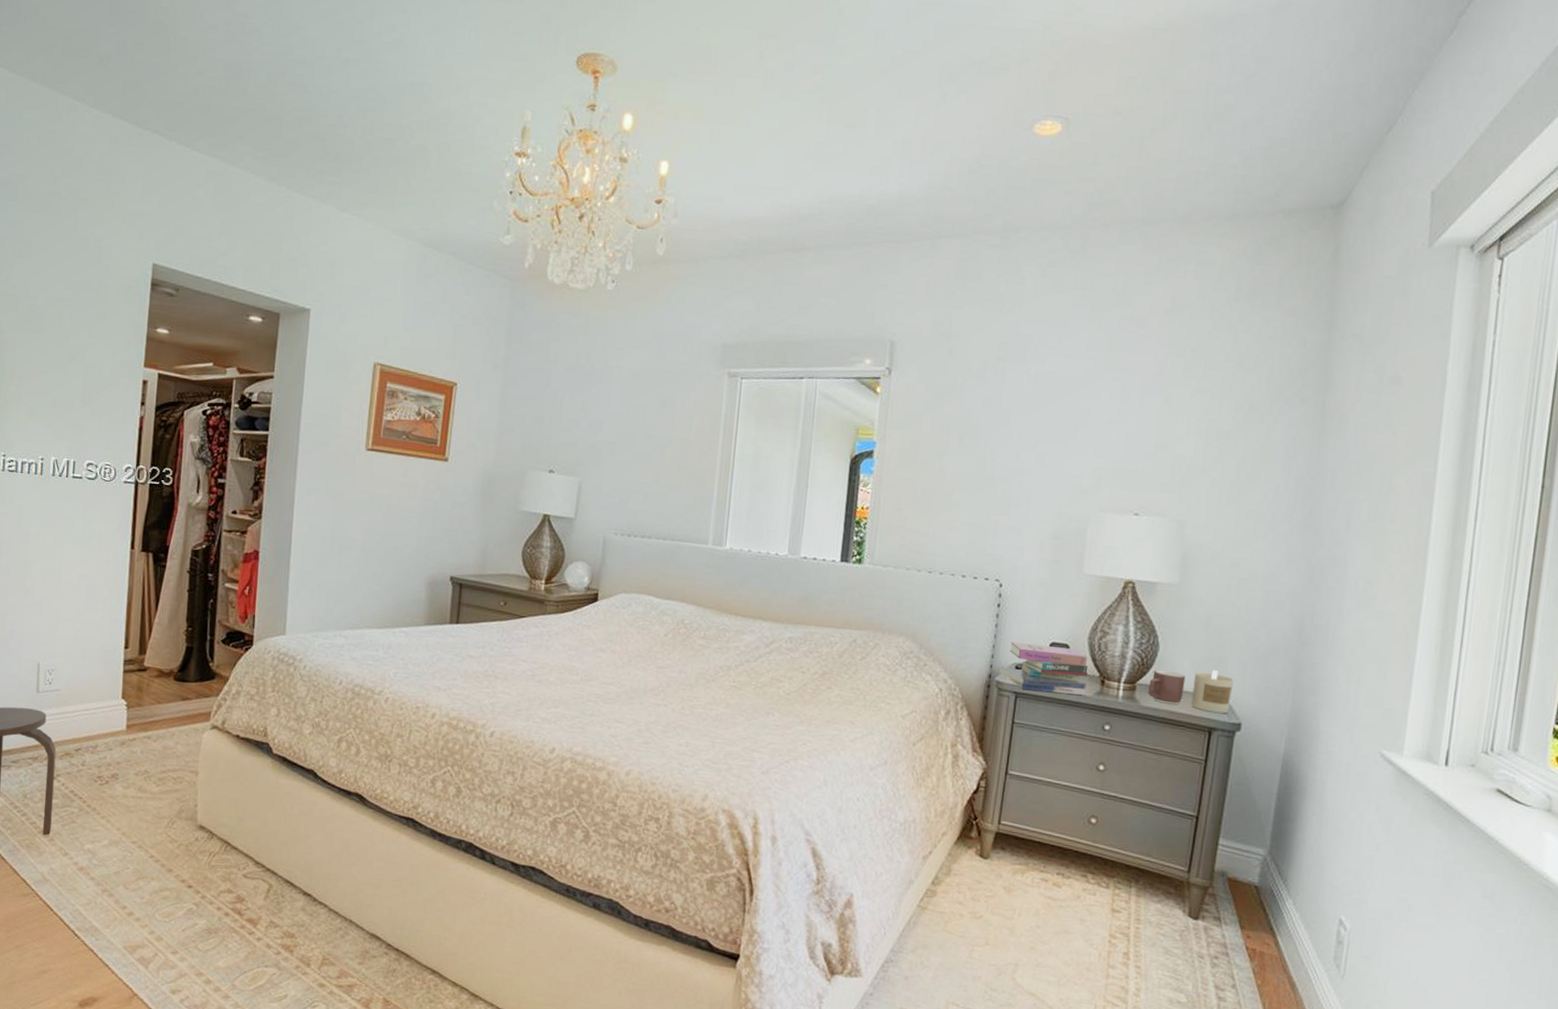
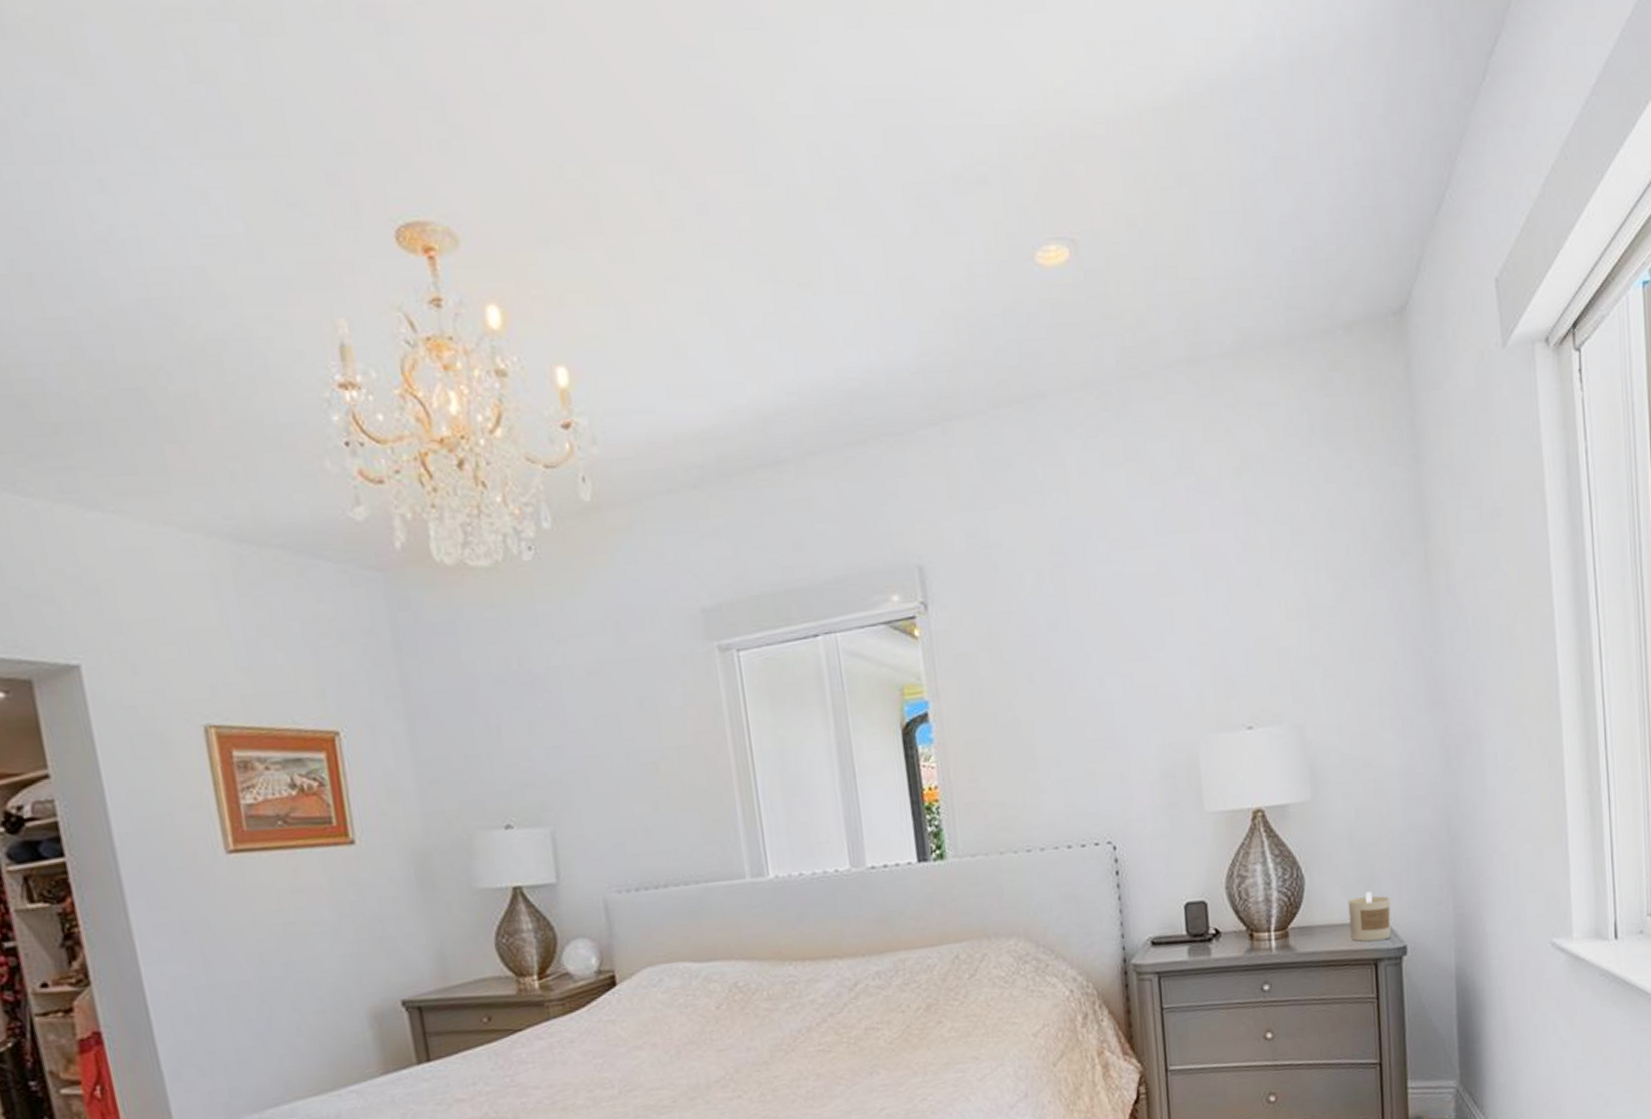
books: present [1000,641,1089,695] -> none [1135,904,1235,967]
mug: present [1148,669,1186,705] -> none [1301,904,1341,944]

